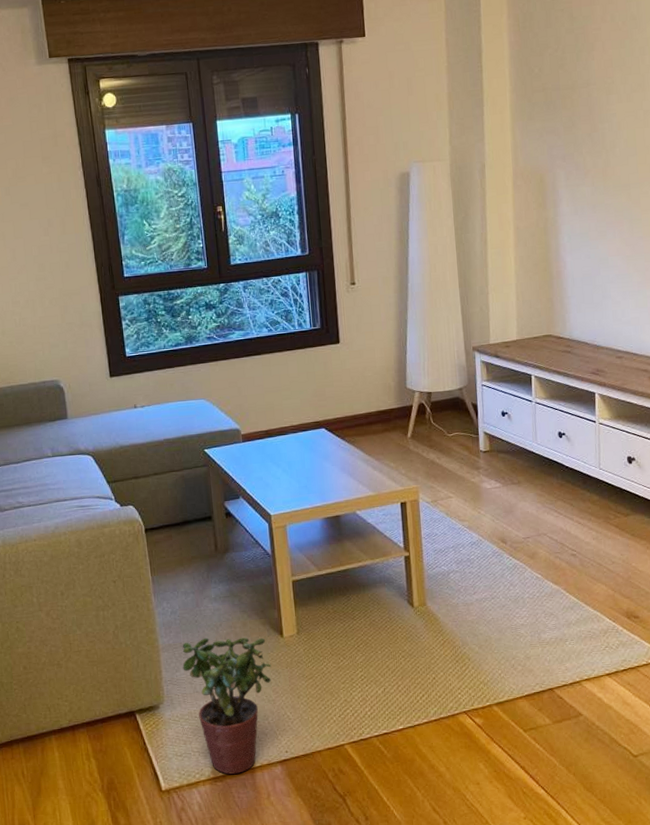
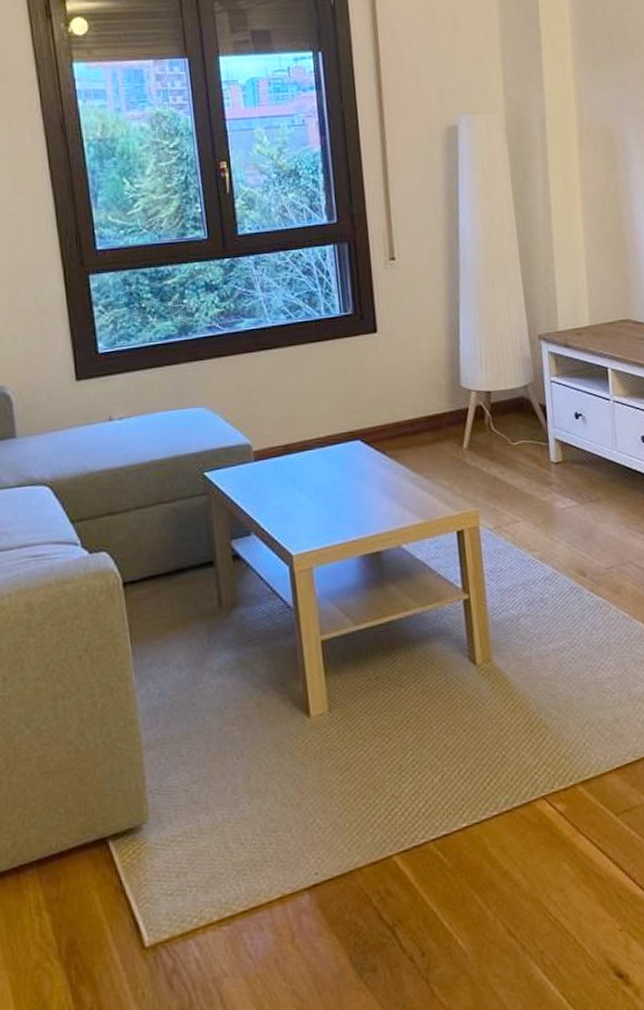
potted plant: present [182,637,271,774] -> none [173,720,295,914]

